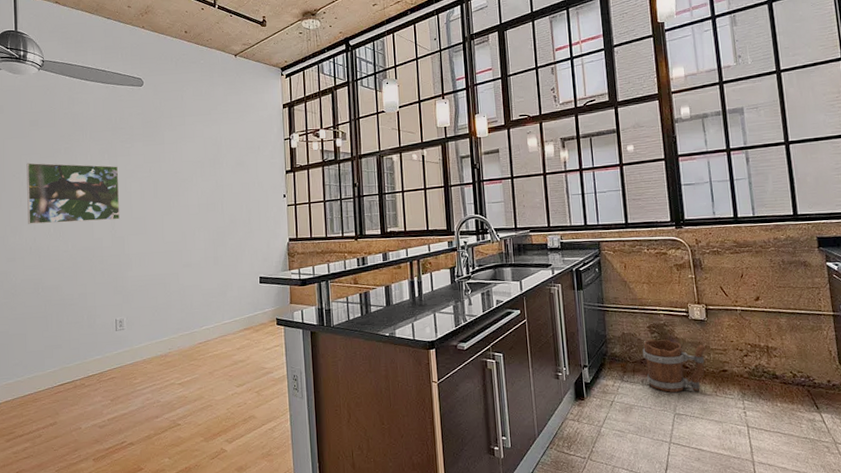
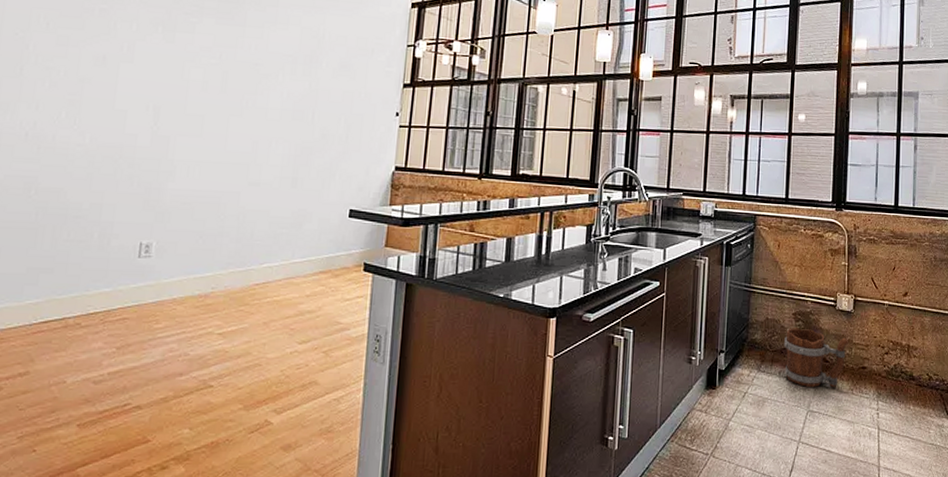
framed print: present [26,162,120,224] -> none [27,20,176,114]

